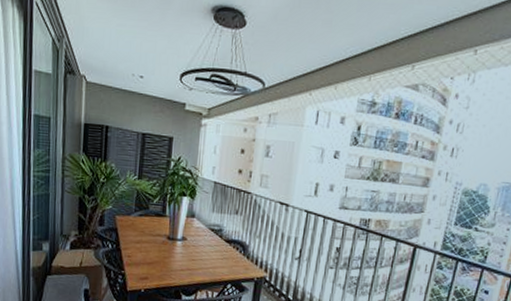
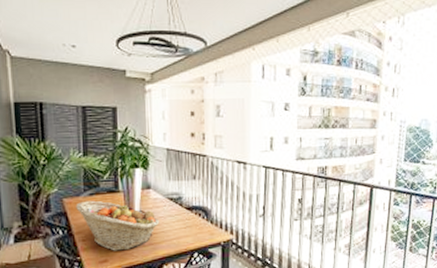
fruit basket: none [126,220,199,272] -> present [76,200,160,251]

